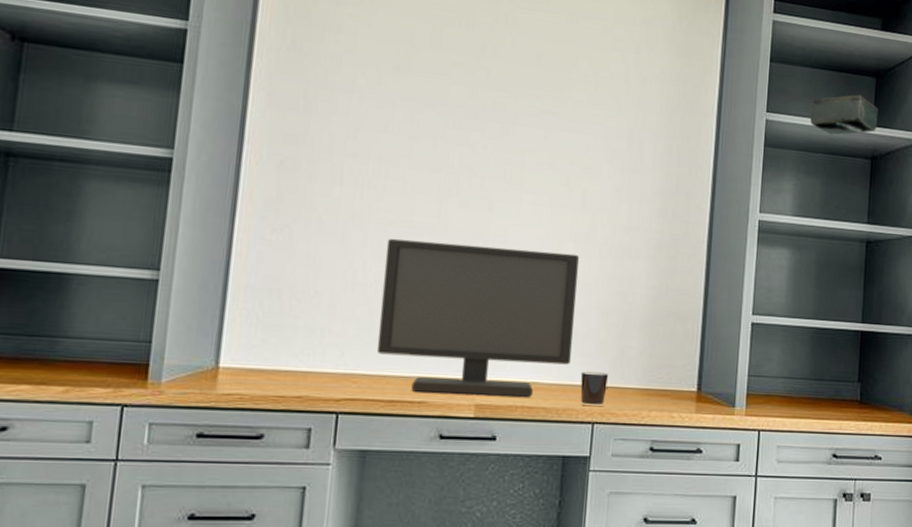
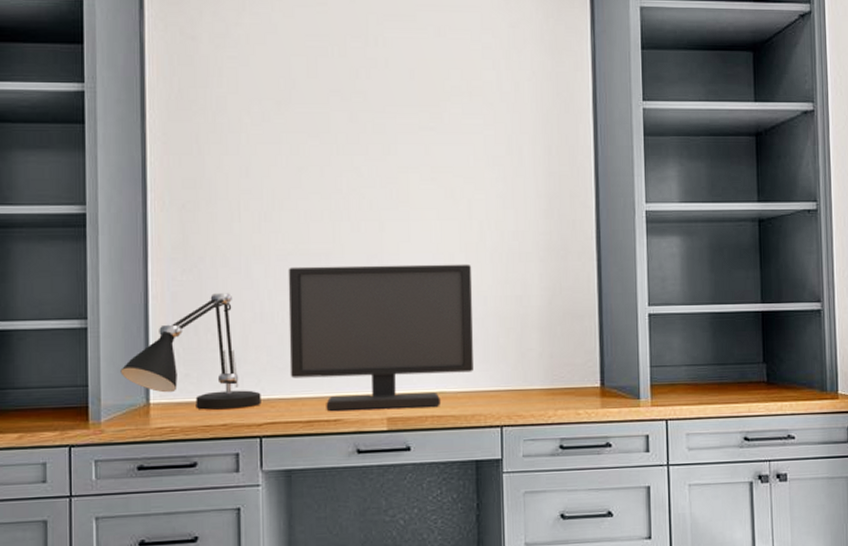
desk lamp: none [190,257,343,382] -> present [120,293,261,411]
mug: present [580,371,608,407] -> none [484,376,512,411]
decorative box: present [809,94,878,135] -> none [687,71,759,116]

